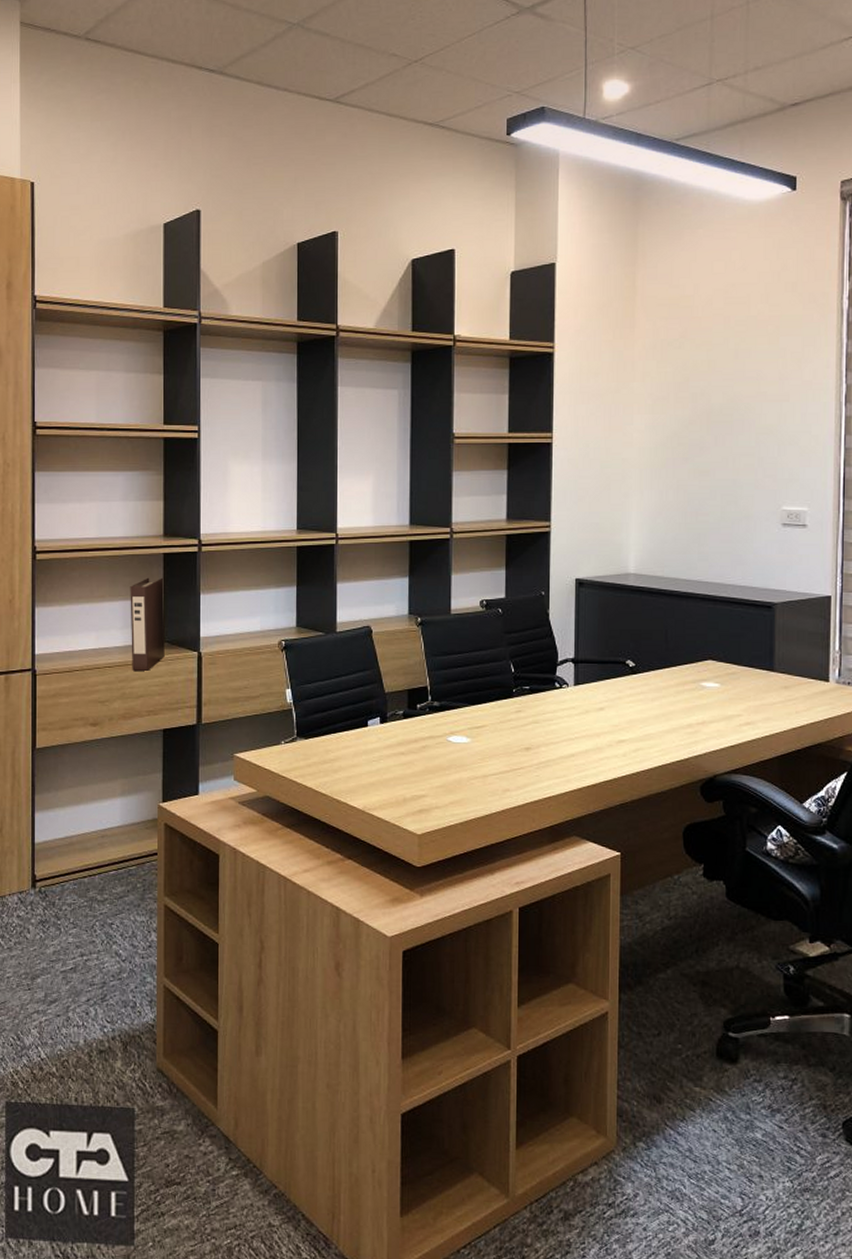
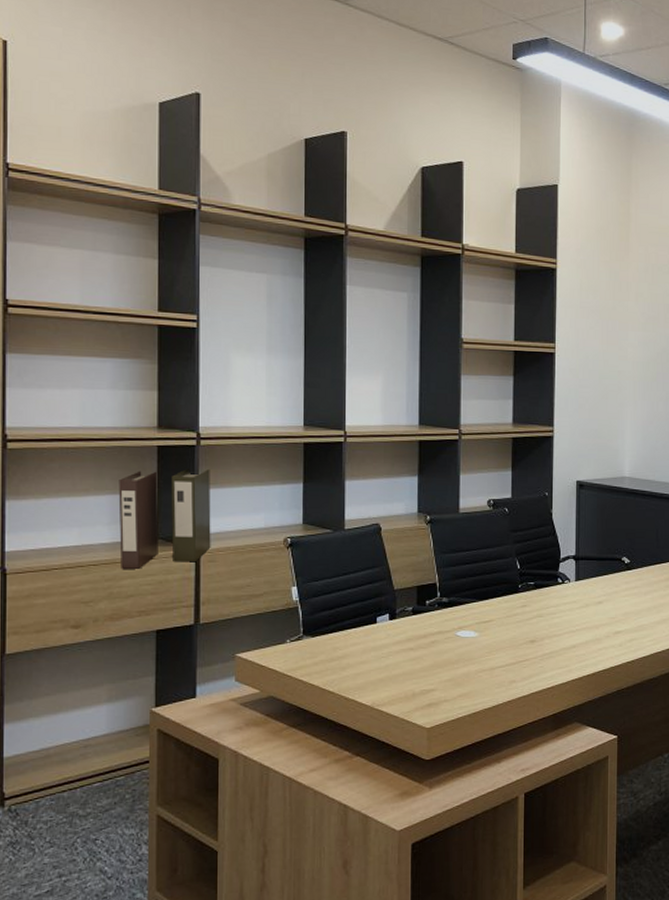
binder: none [175,574,212,665] -> present [170,468,211,563]

